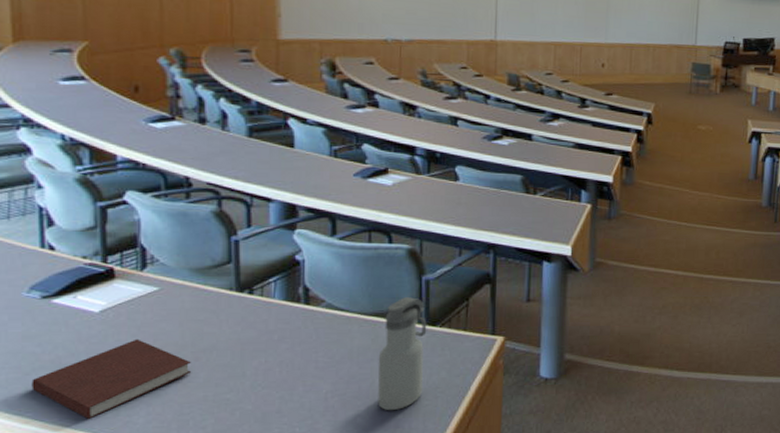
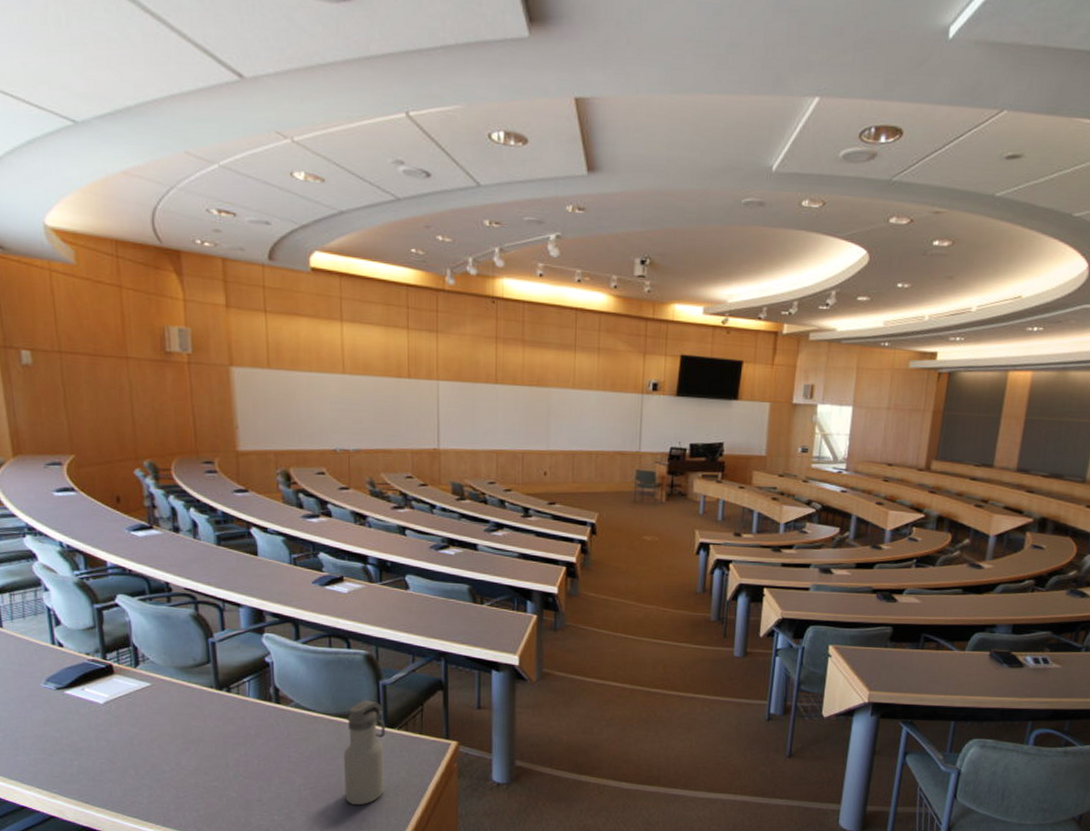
notebook: present [31,339,192,419] -> none [55,728,184,797]

